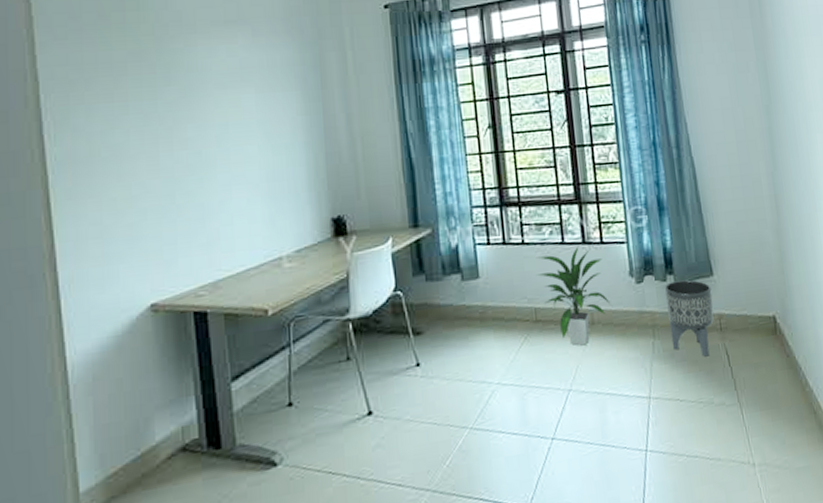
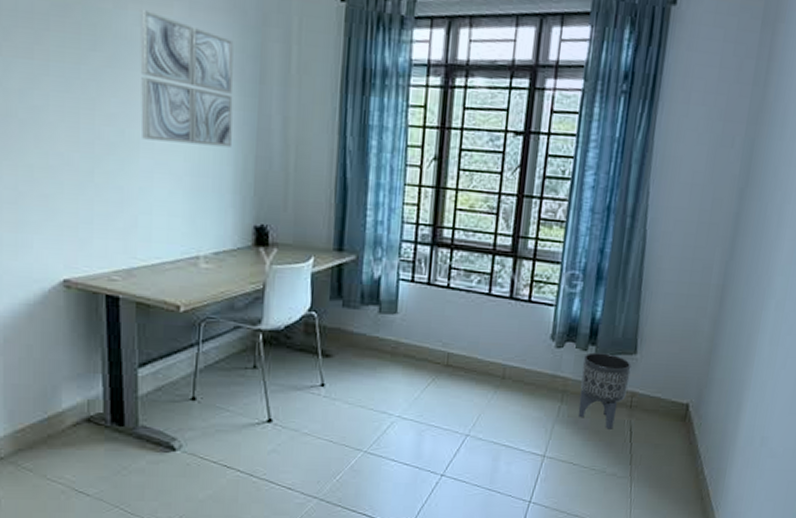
wall art: none [208,43,303,156] -> present [139,9,234,147]
indoor plant: present [535,246,610,346] -> none [457,300,527,397]

